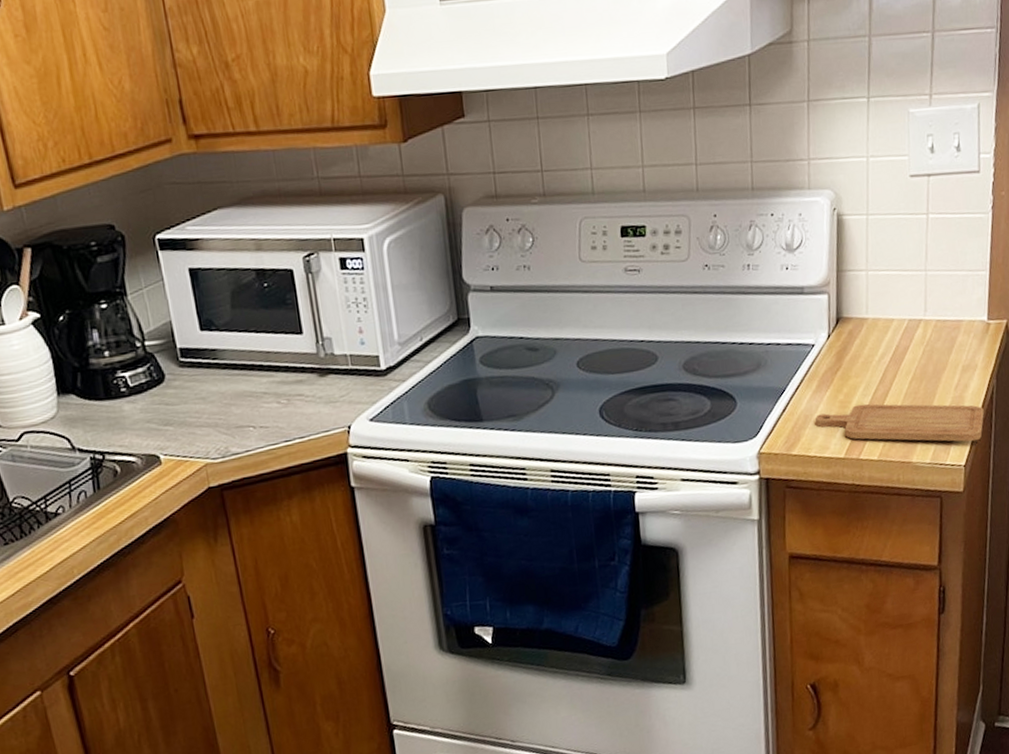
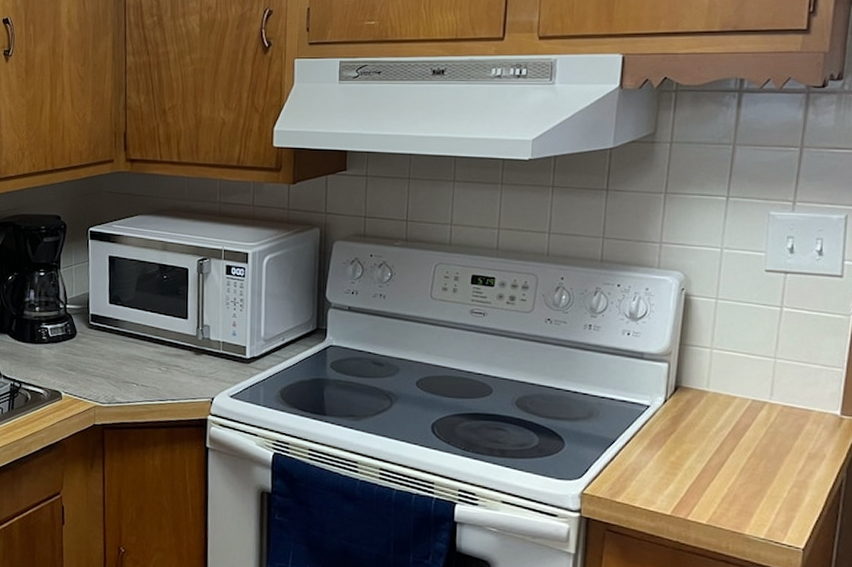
chopping board: present [815,403,984,442] -> none [643,468,830,528]

